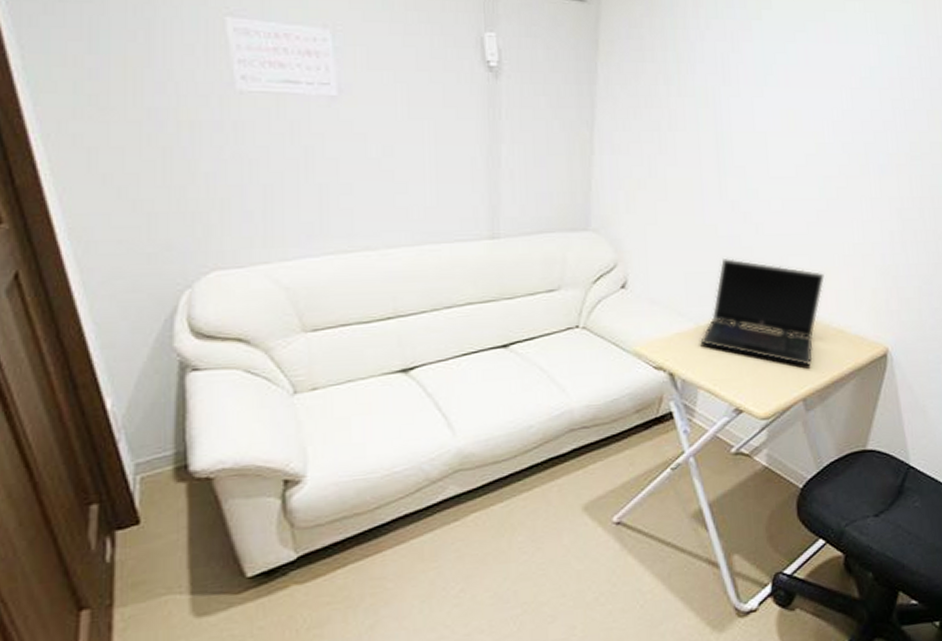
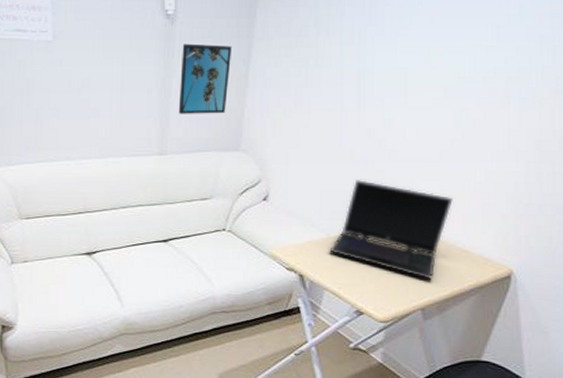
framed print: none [511,102,572,188] -> present [178,44,232,114]

